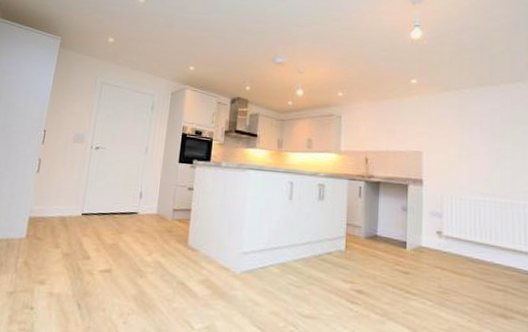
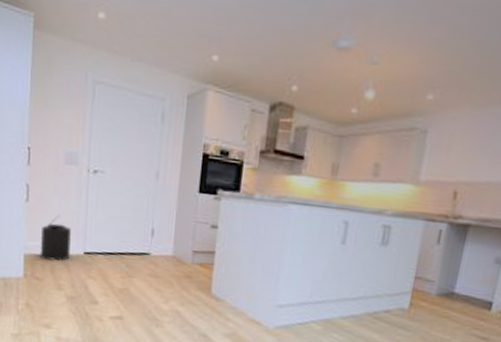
trash can: none [43,183,73,222] -> present [40,215,71,261]

